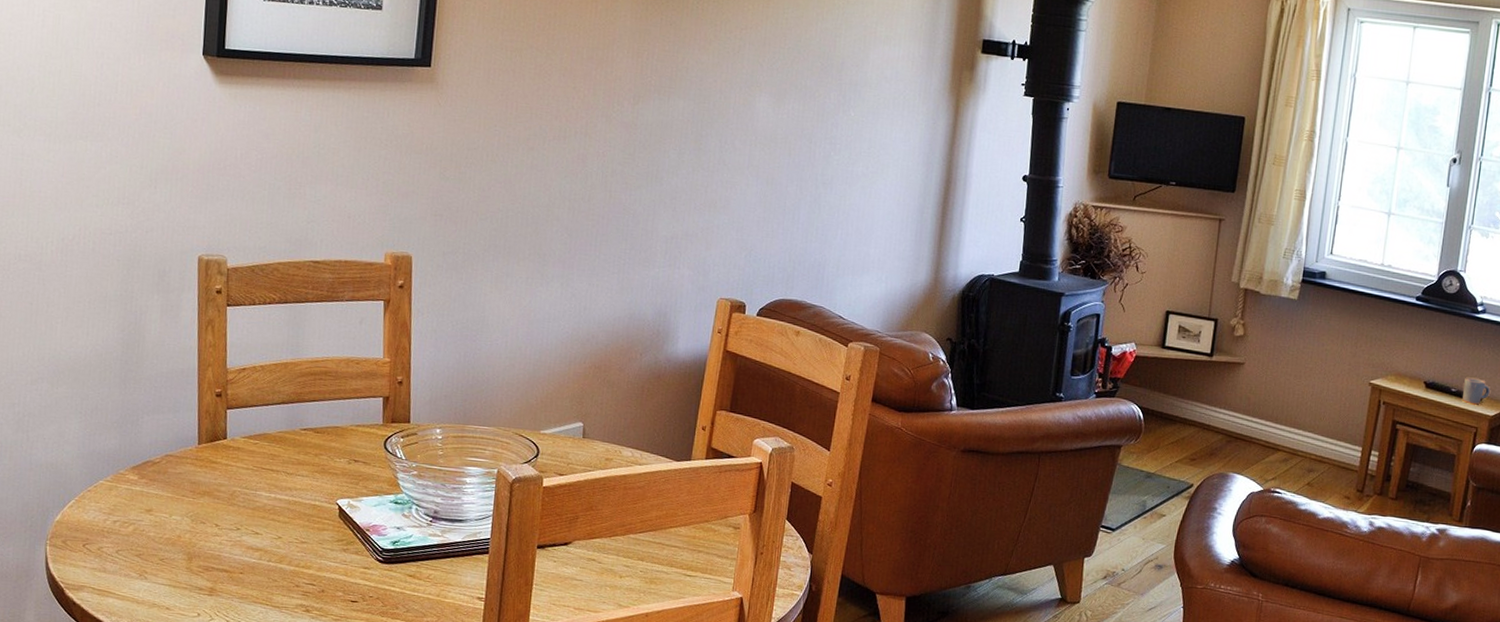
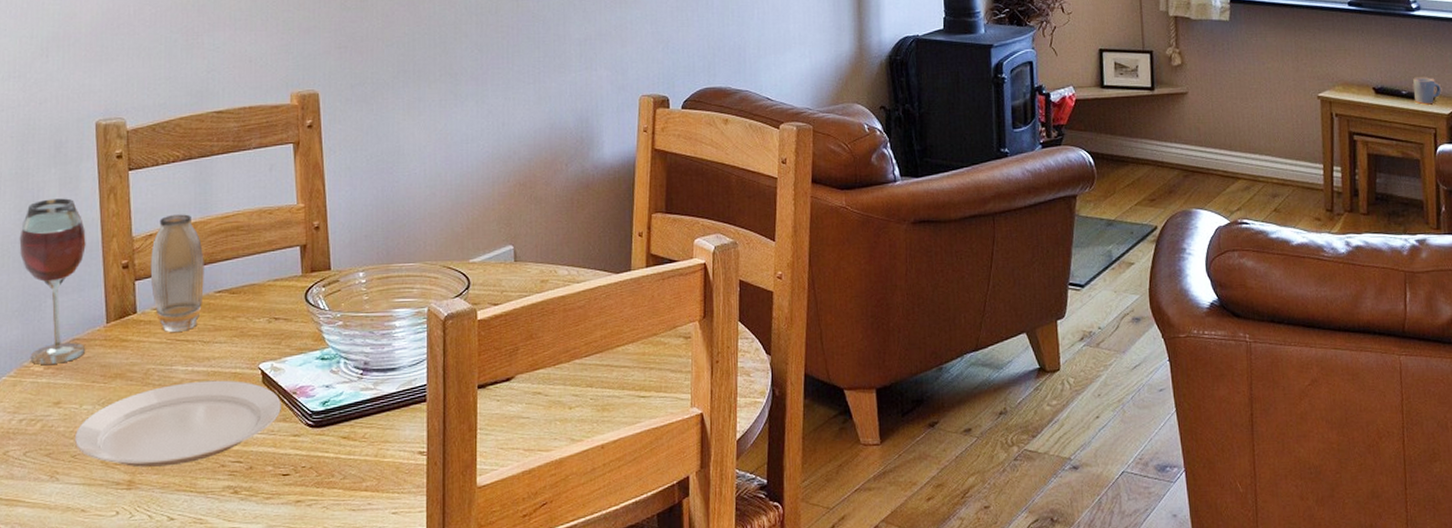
wineglass: none [120,323,184,475] -> present [19,198,86,365]
plate: none [162,507,355,580] -> present [74,380,281,467]
vase: none [241,352,293,461] -> present [150,214,204,332]

